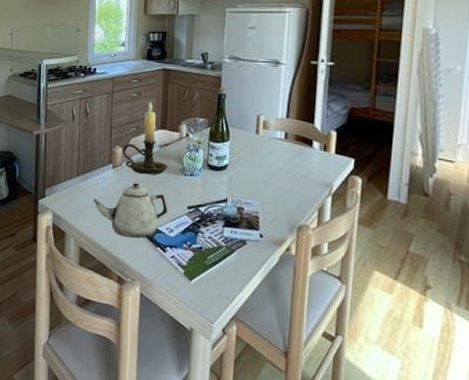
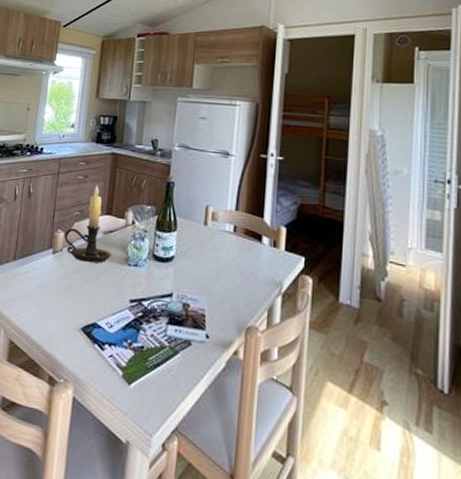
teapot: present [92,183,168,239] -> none [28,271,109,333]

